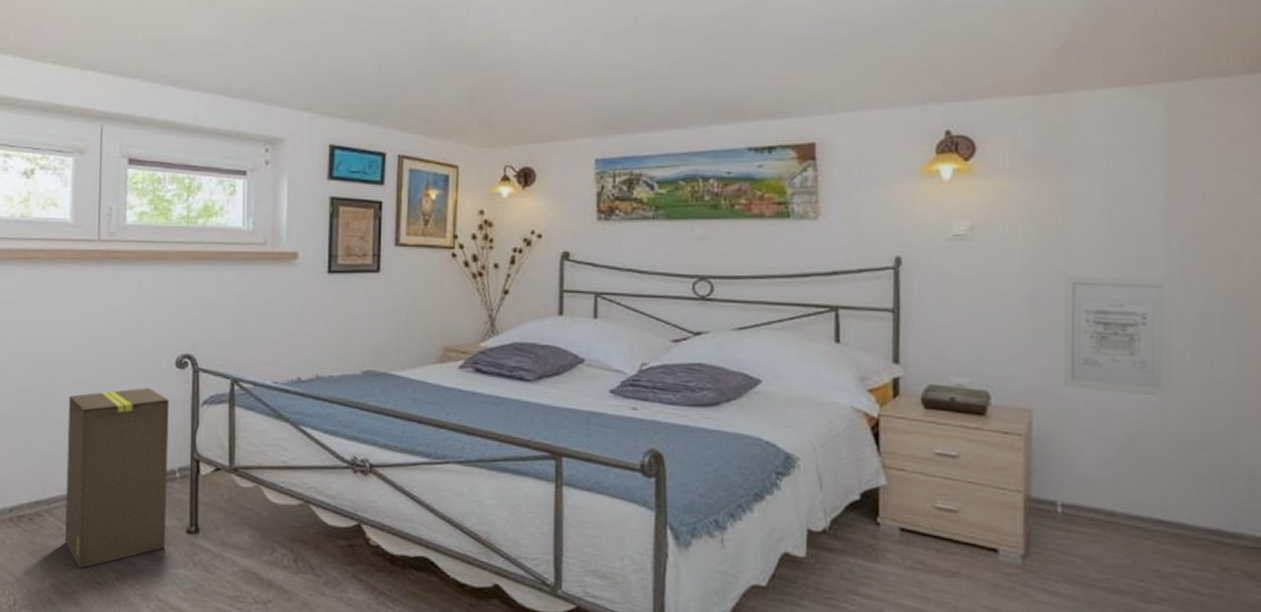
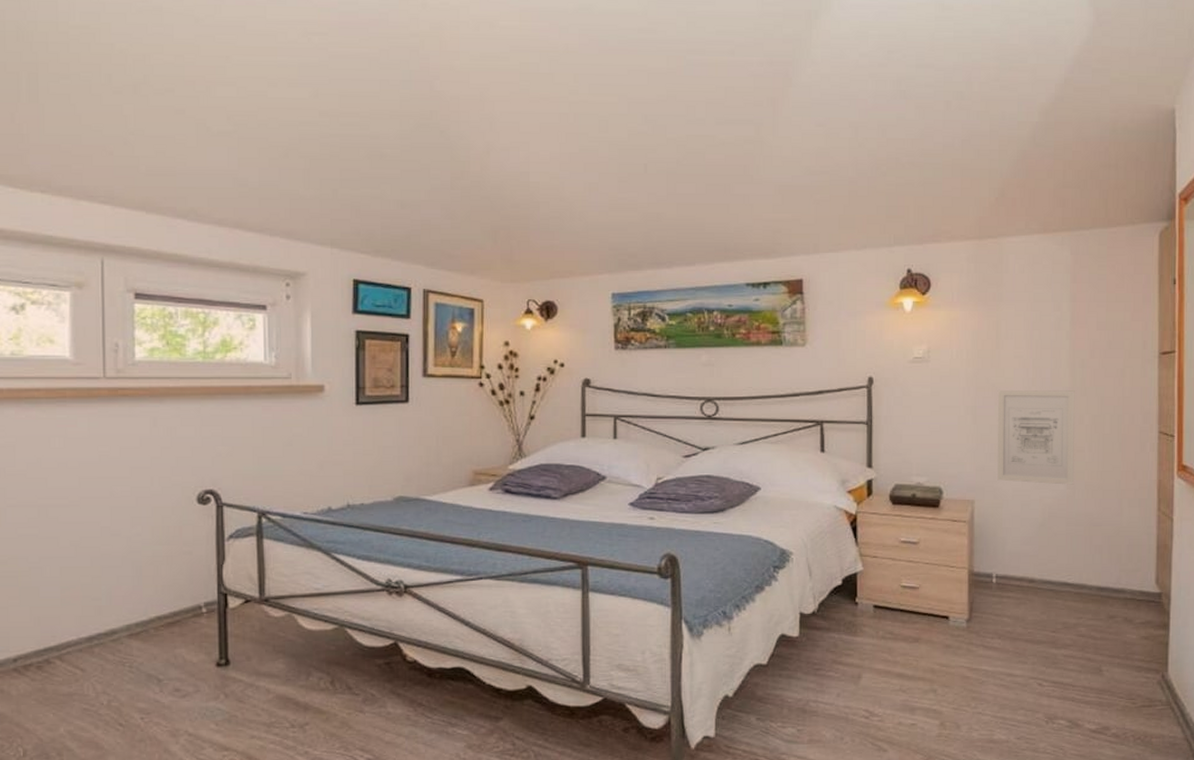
cardboard box: present [65,388,169,569] -> none [77,526,194,712]

